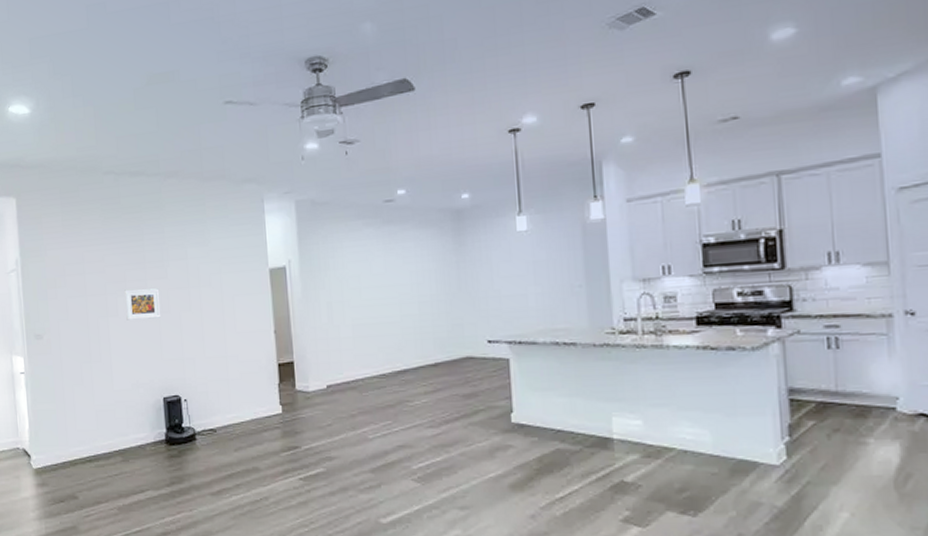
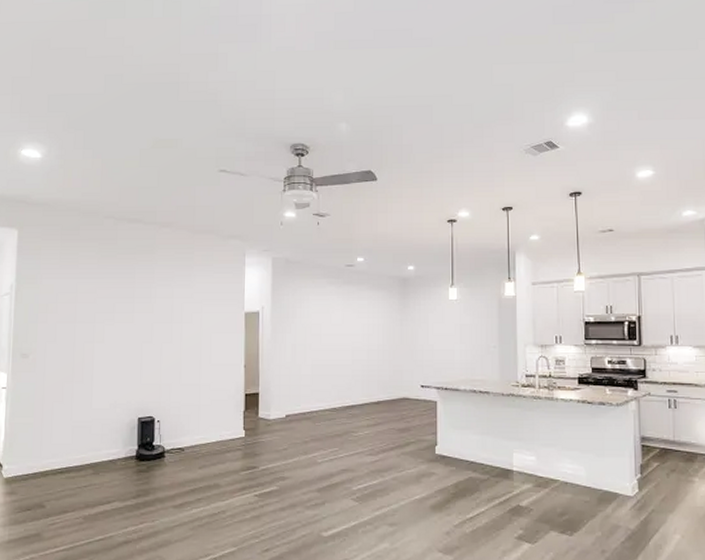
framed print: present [124,288,161,320] -> none [111,320,145,347]

